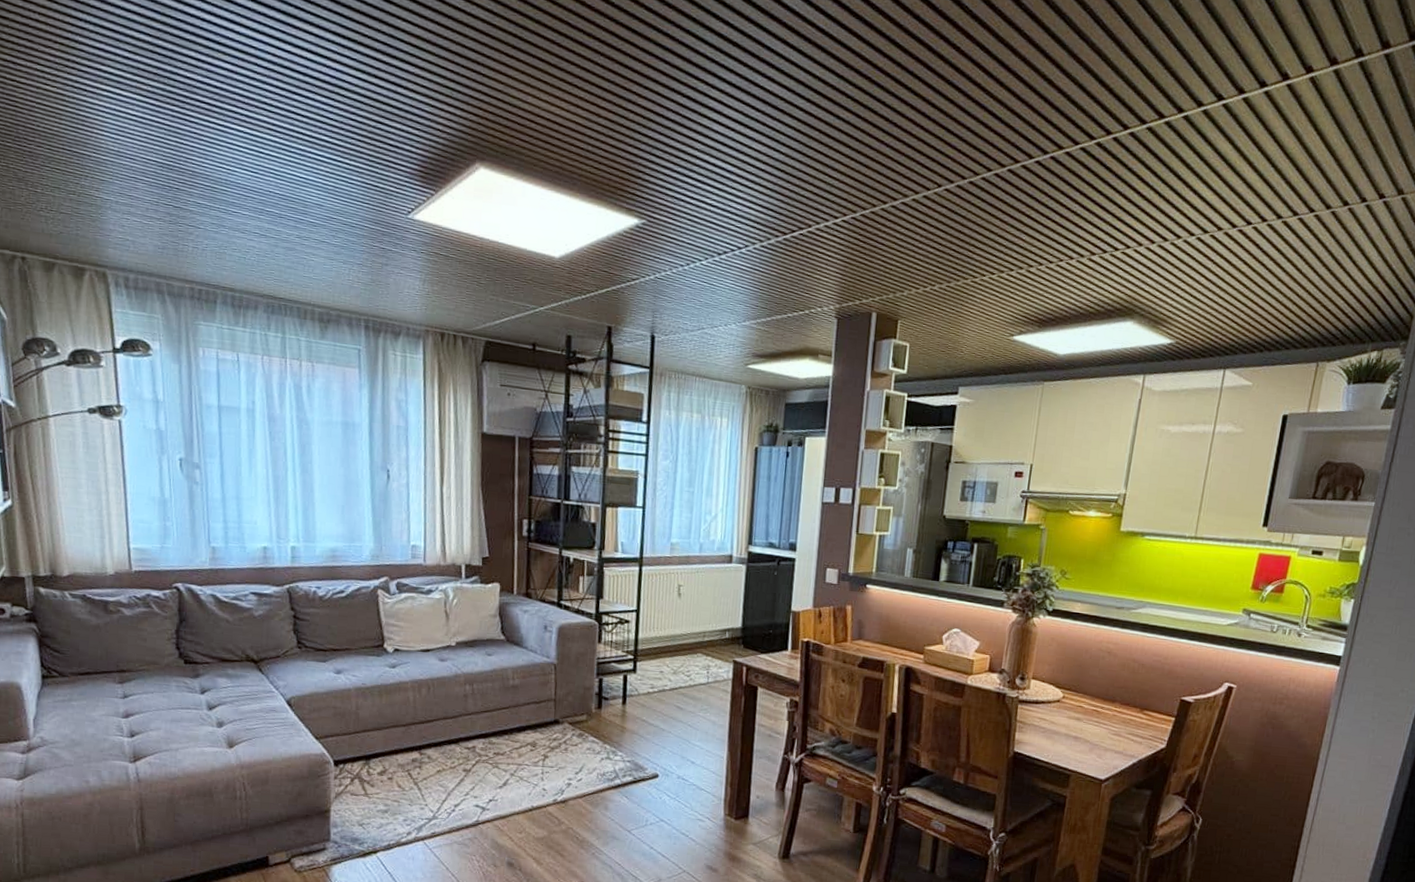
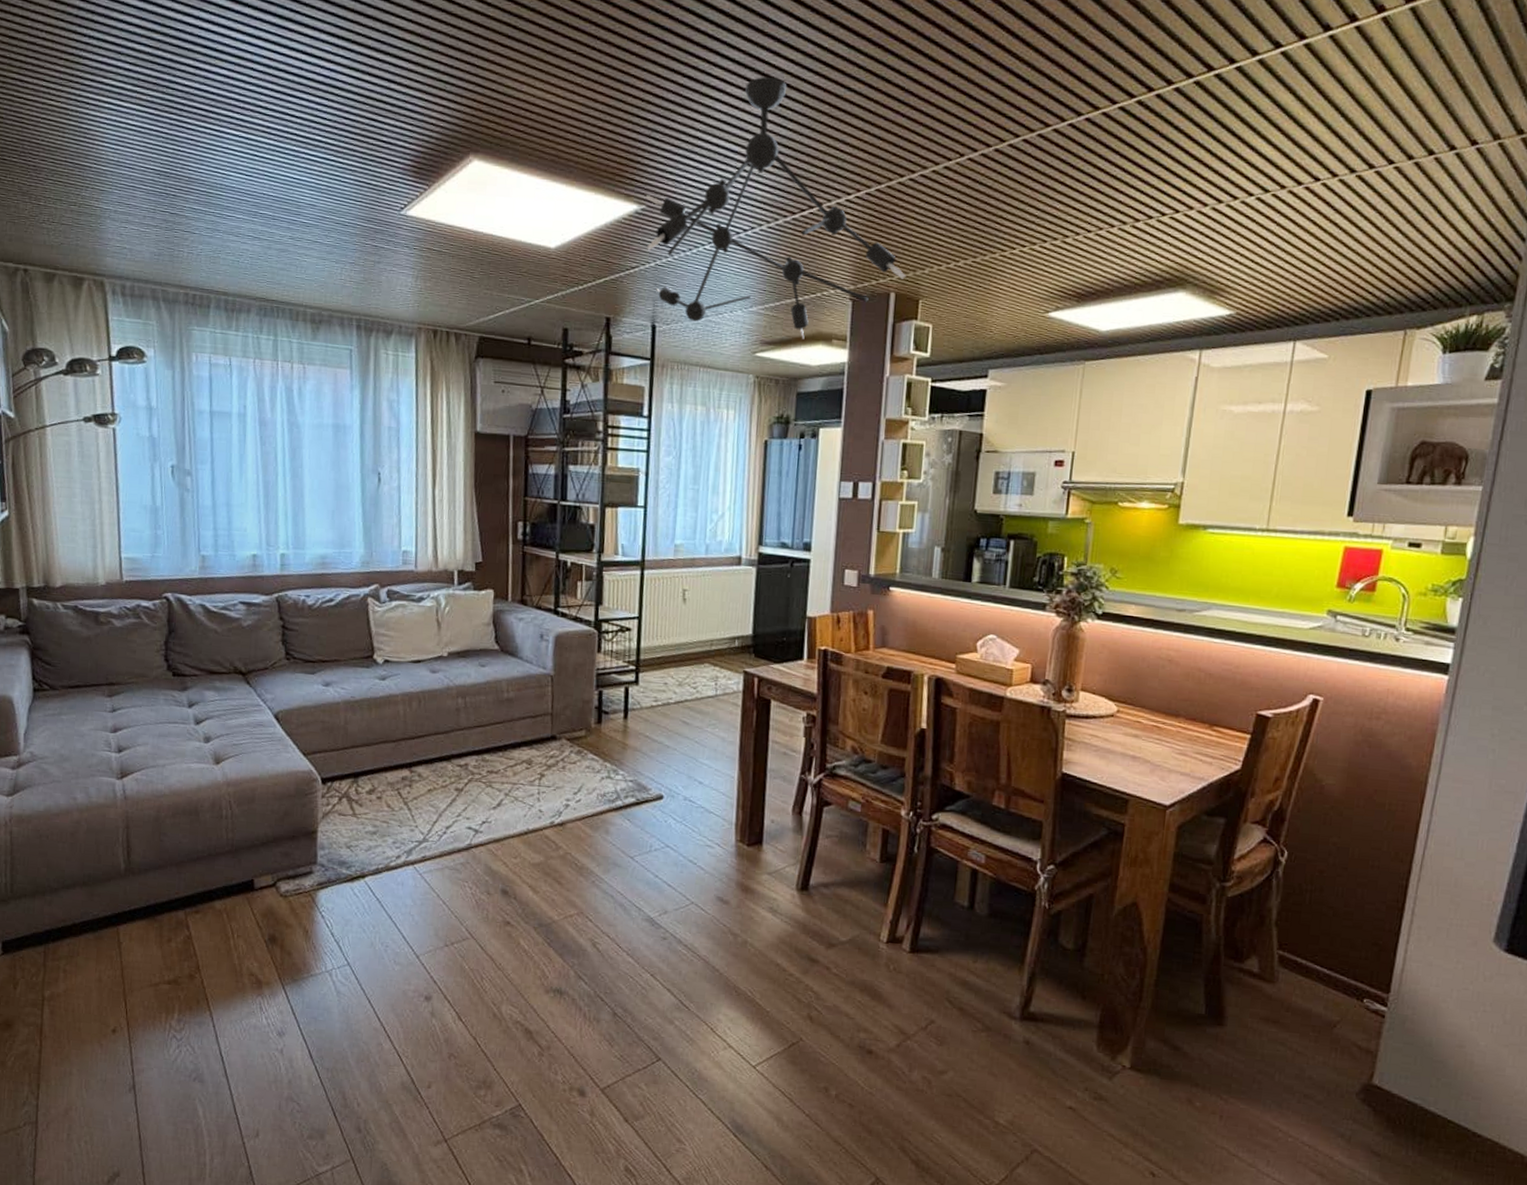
ceiling light fixture: none [647,100,887,354] -> present [646,76,906,339]

